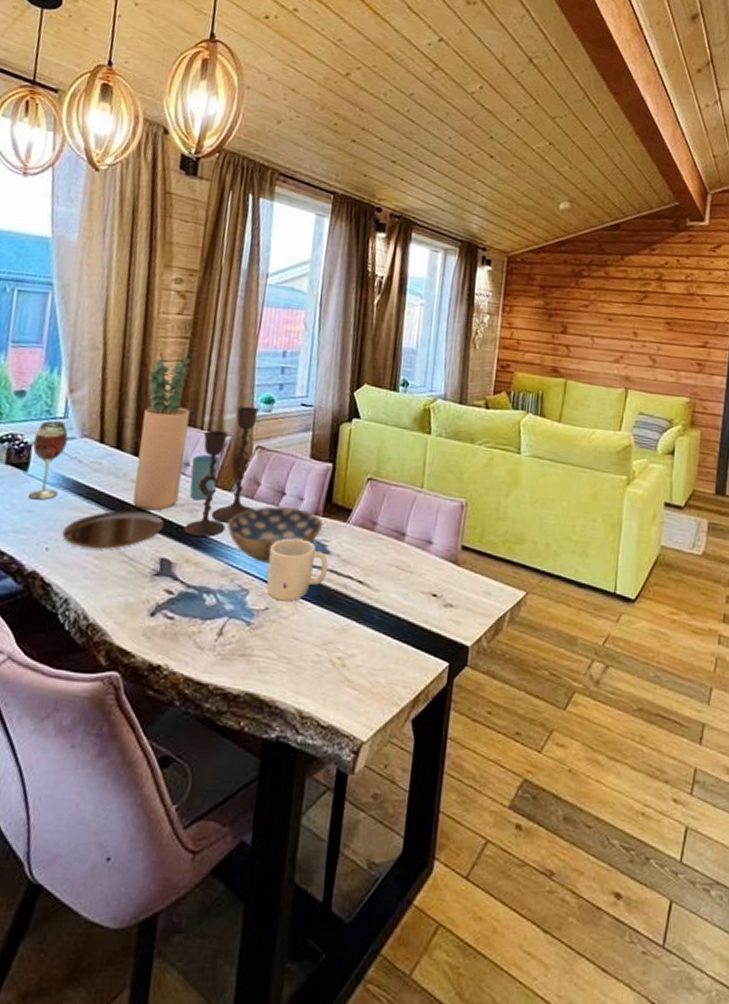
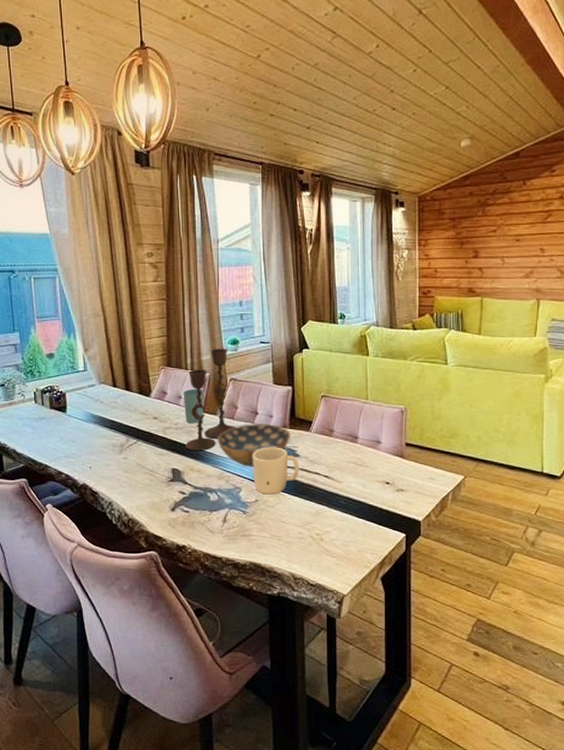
wineglass: present [28,421,69,500] -> none [66,374,90,433]
plate: present [62,510,164,549] -> none [98,435,170,465]
vase: present [132,346,193,511] -> none [141,306,177,434]

